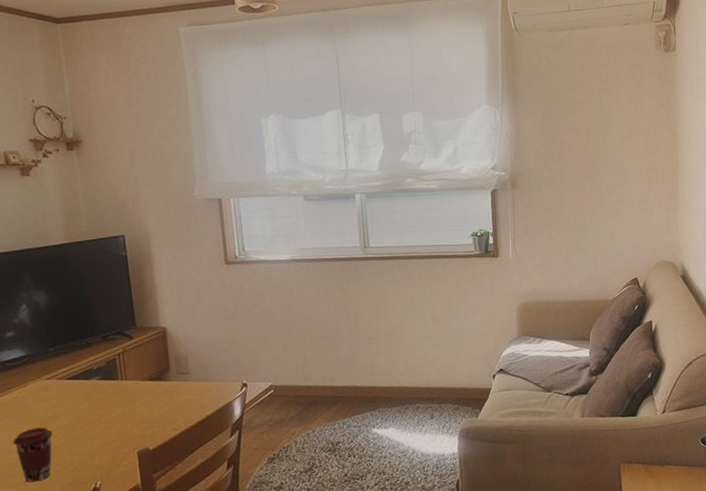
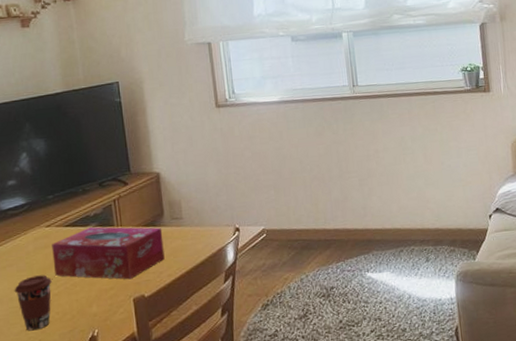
tissue box: none [53,380,170,433] -> present [52,227,165,280]

